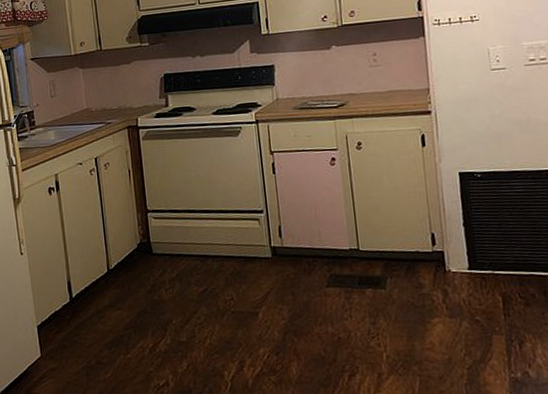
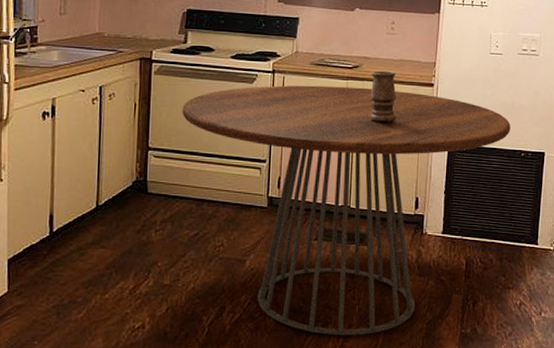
dining table: none [173,123,531,386] -> present [182,85,511,336]
vase: none [360,104,395,160] -> present [370,70,397,123]

